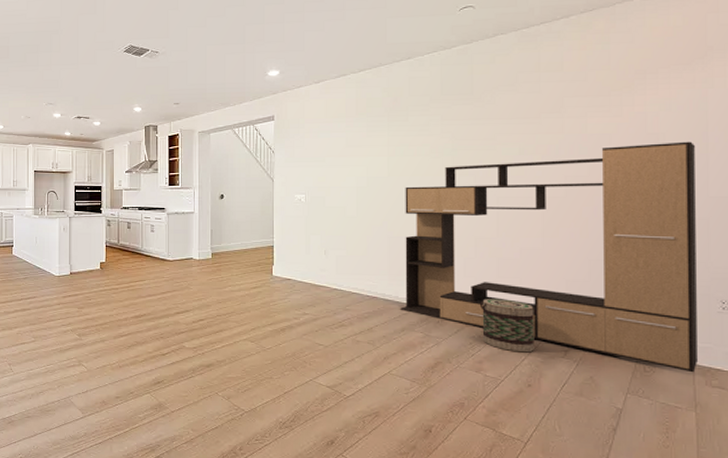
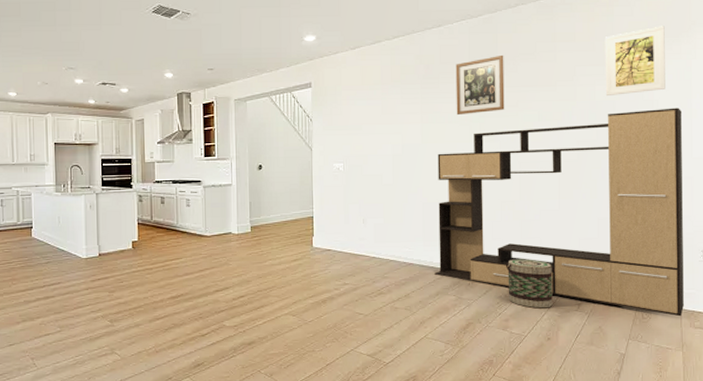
wall art: none [426,86,481,149] -> present [455,54,505,116]
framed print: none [599,52,674,128] -> present [604,26,665,95]

